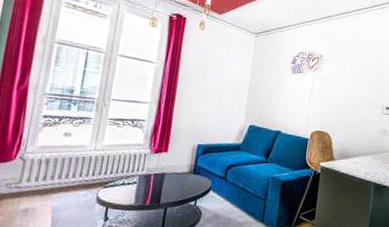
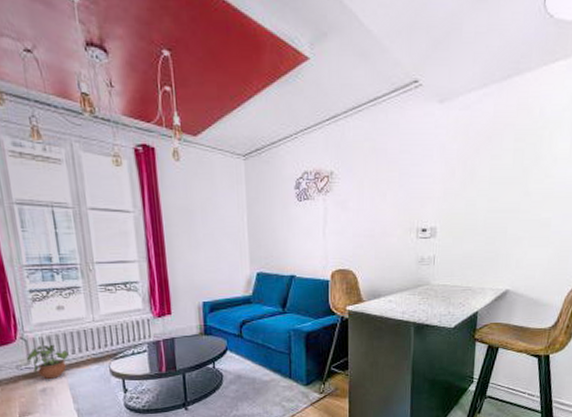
potted plant: none [18,163,62,201] -> present [26,342,69,380]

